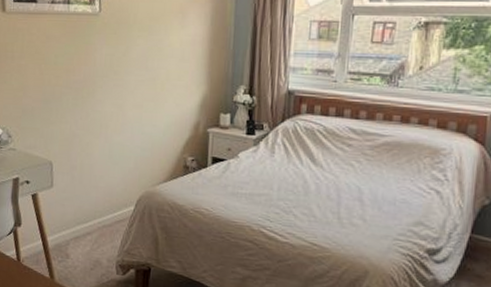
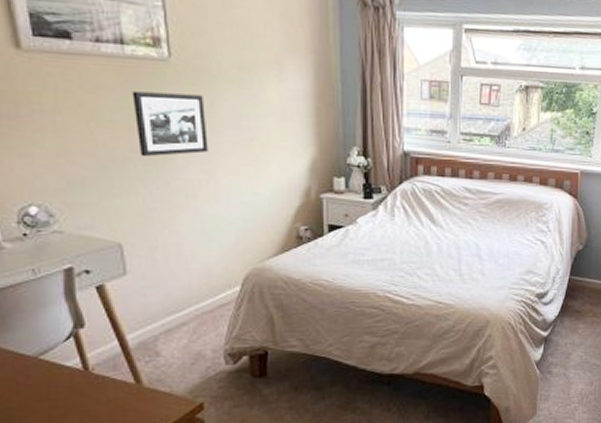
picture frame: none [71,40,122,93] -> present [132,91,208,157]

